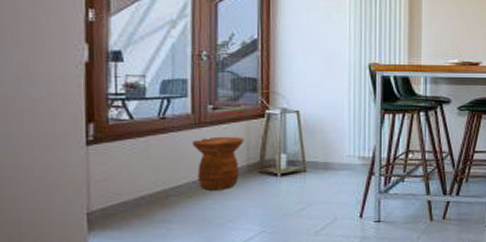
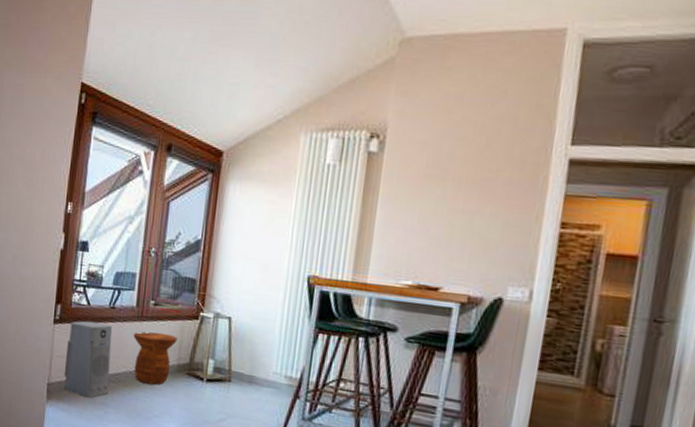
air purifier: none [108,136,169,219] -> present [63,320,113,398]

